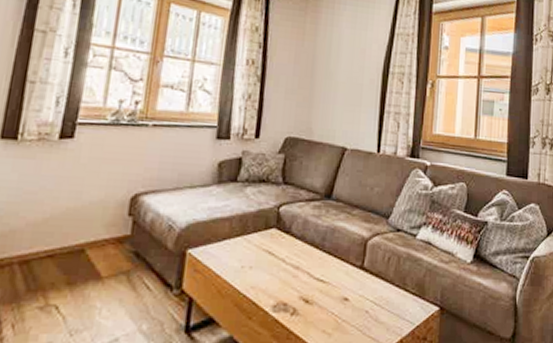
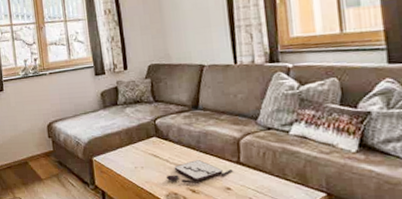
board game: none [277,261,354,293] -> present [166,160,233,185]

